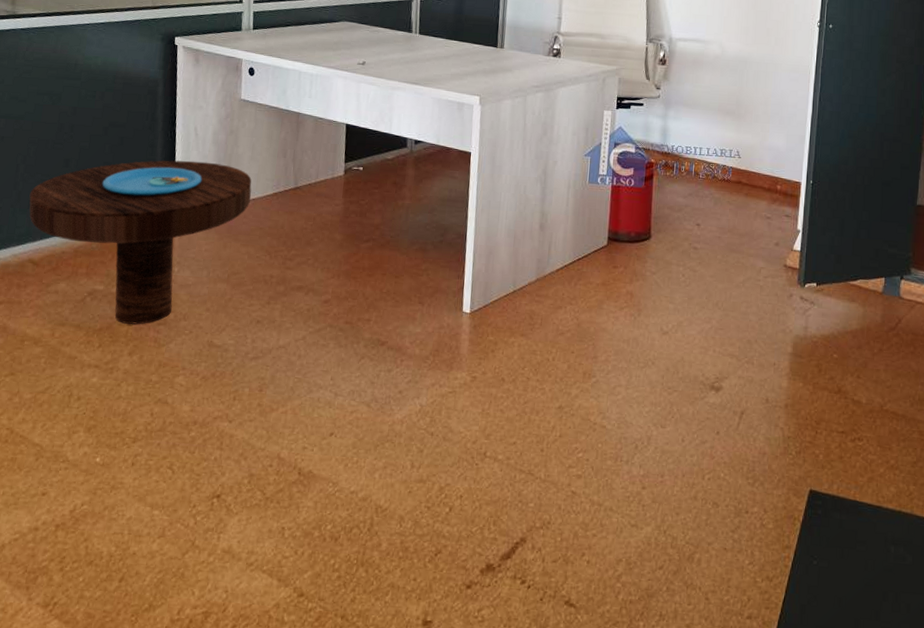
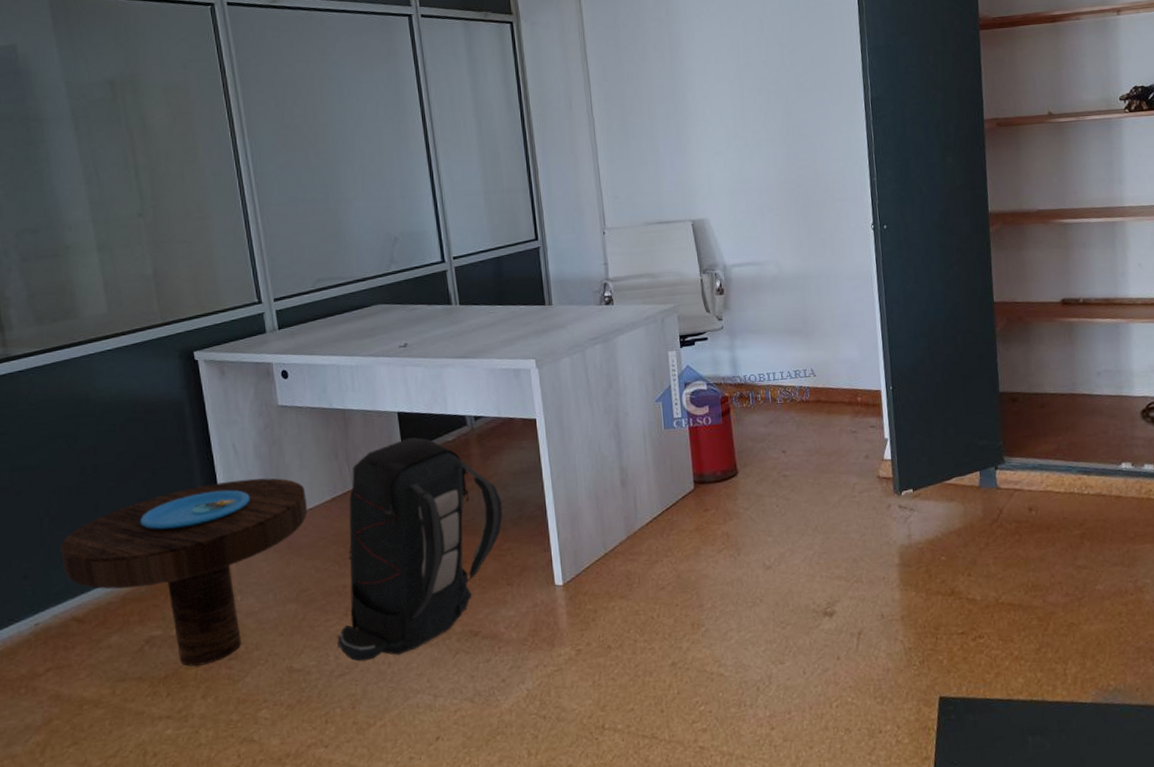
backpack: none [256,149,427,349] -> present [337,437,503,662]

